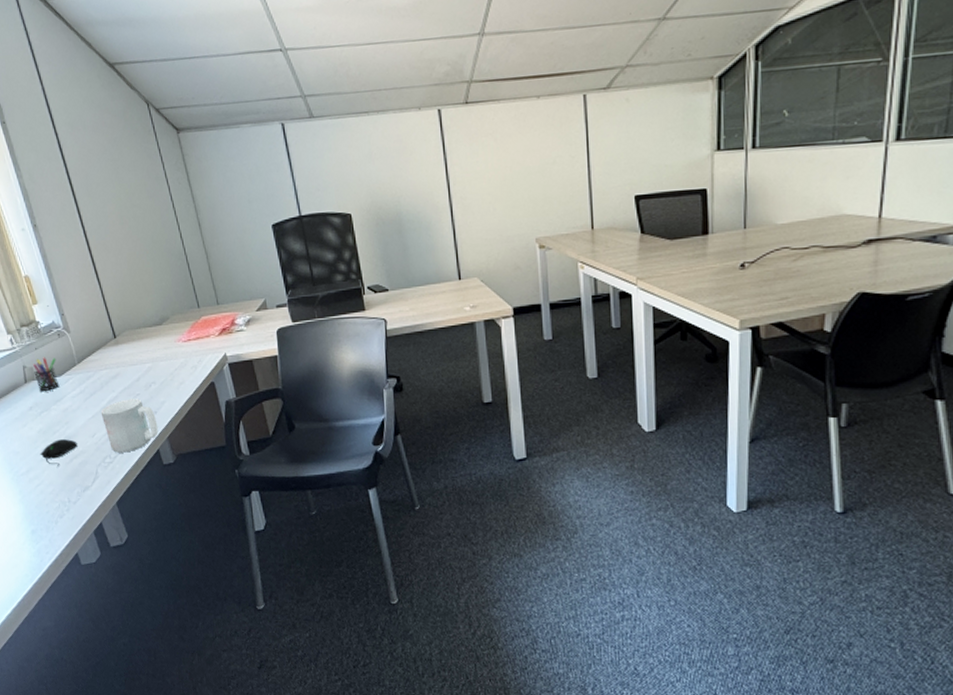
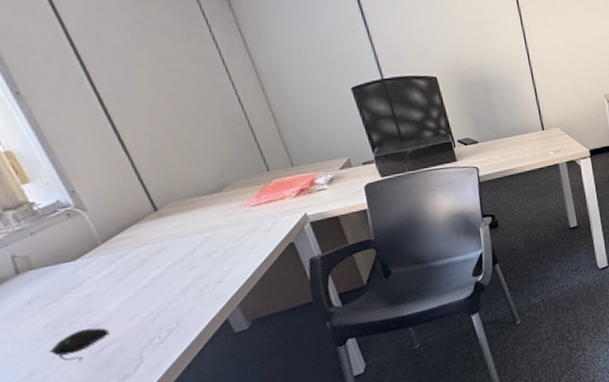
pen holder: present [33,357,60,392] -> none [28,241,75,282]
mug: present [100,399,158,453] -> none [141,270,226,332]

